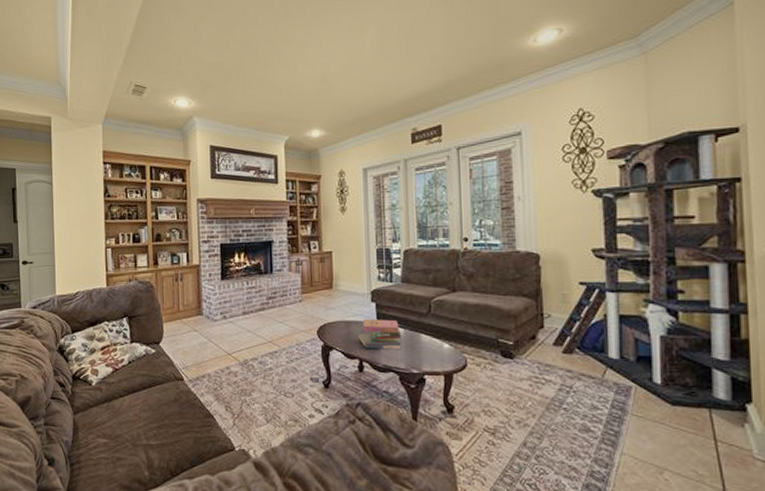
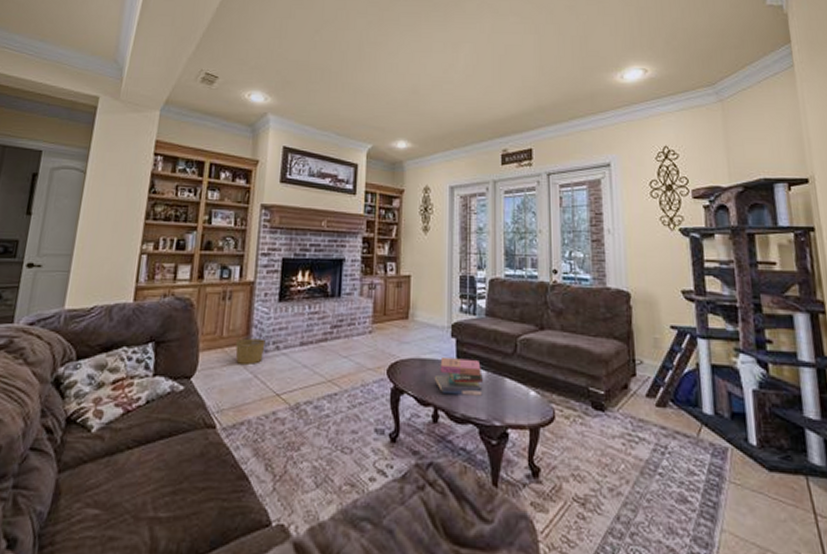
basket: none [191,310,215,331] -> present [235,338,266,364]

